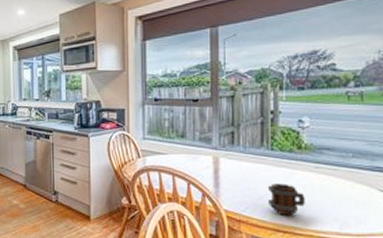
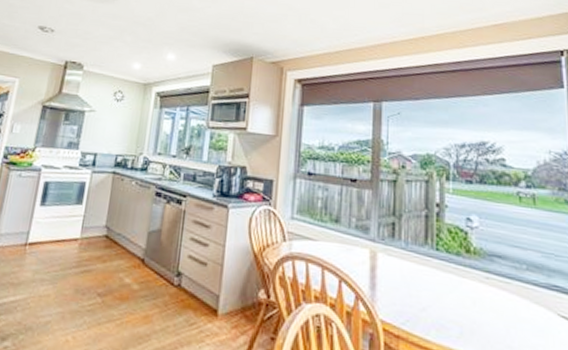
mug: present [267,184,305,216] -> none [431,292,475,337]

